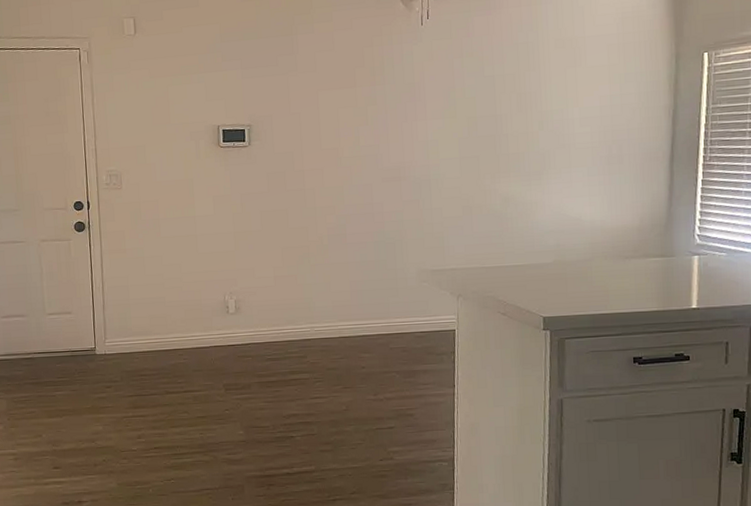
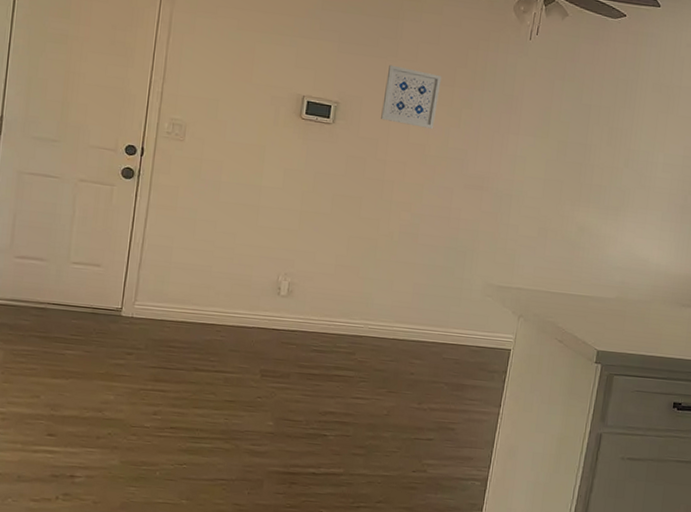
wall art: none [291,79,343,133] -> present [381,64,442,129]

